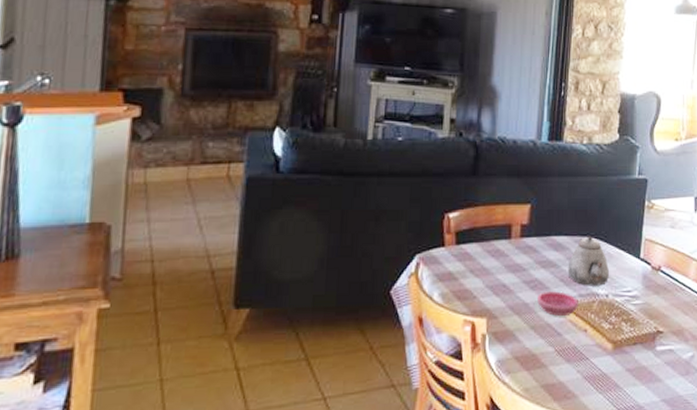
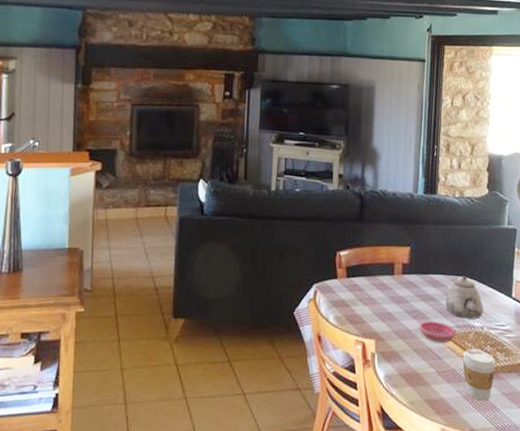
coffee cup: none [585,320,621,380] -> present [463,348,496,401]

